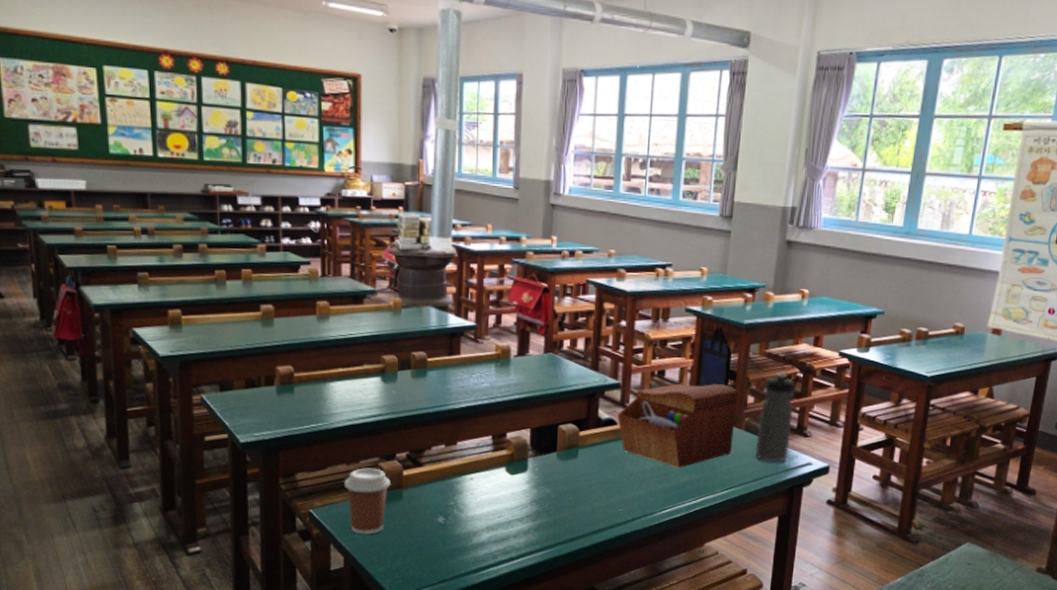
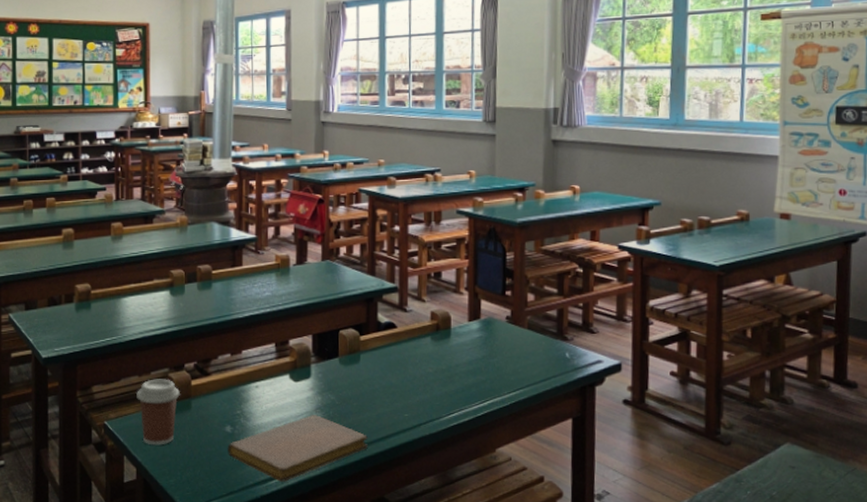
notebook: none [439,508,581,571] -> present [227,415,368,482]
sewing box: present [617,383,738,468] -> none [397,283,518,370]
water bottle: present [755,372,795,463] -> none [540,268,577,361]

